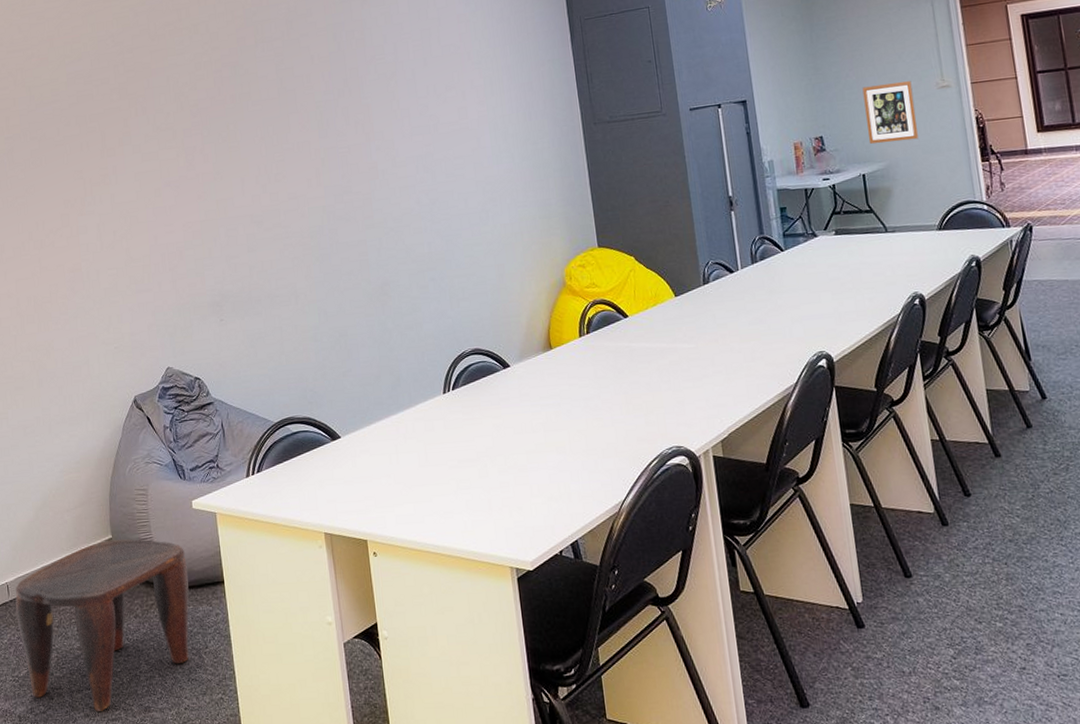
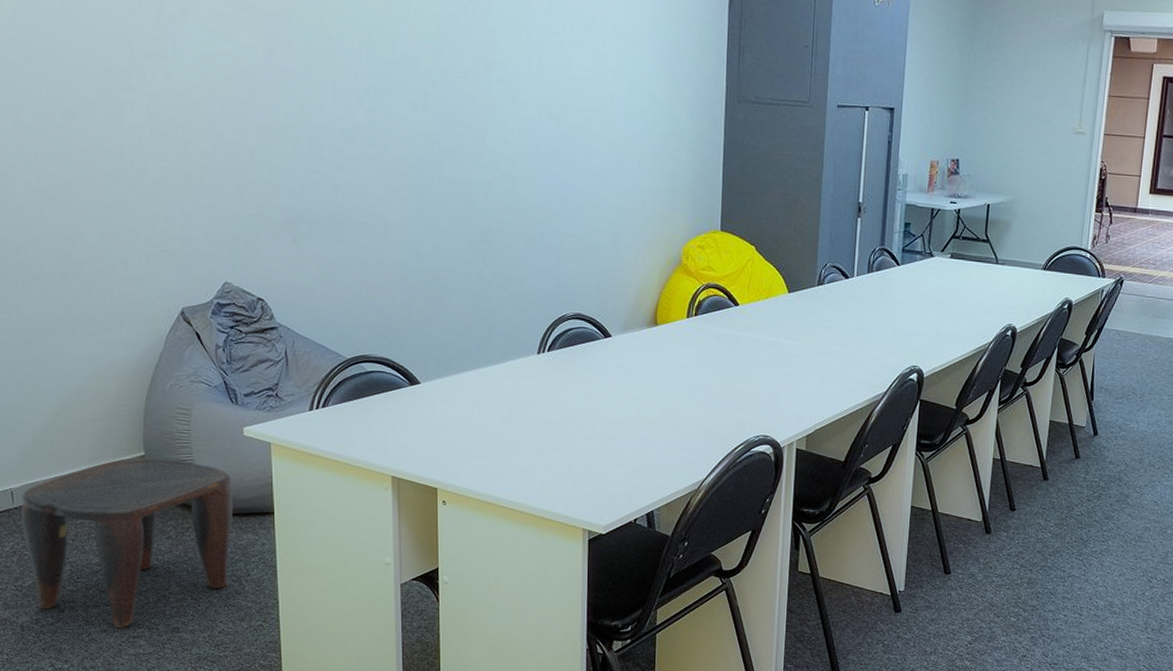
wall art: present [862,81,918,144] -> none [1000,118,1052,180]

